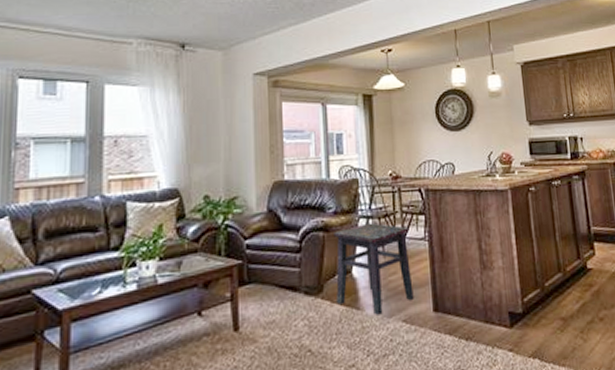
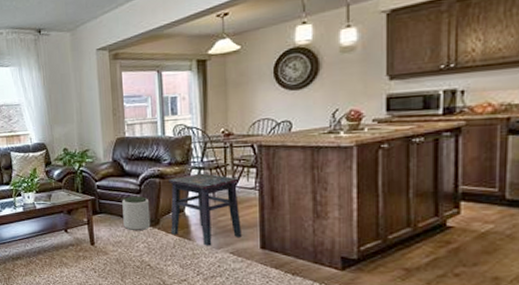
plant pot: none [278,255,313,304] -> present [122,196,151,230]

